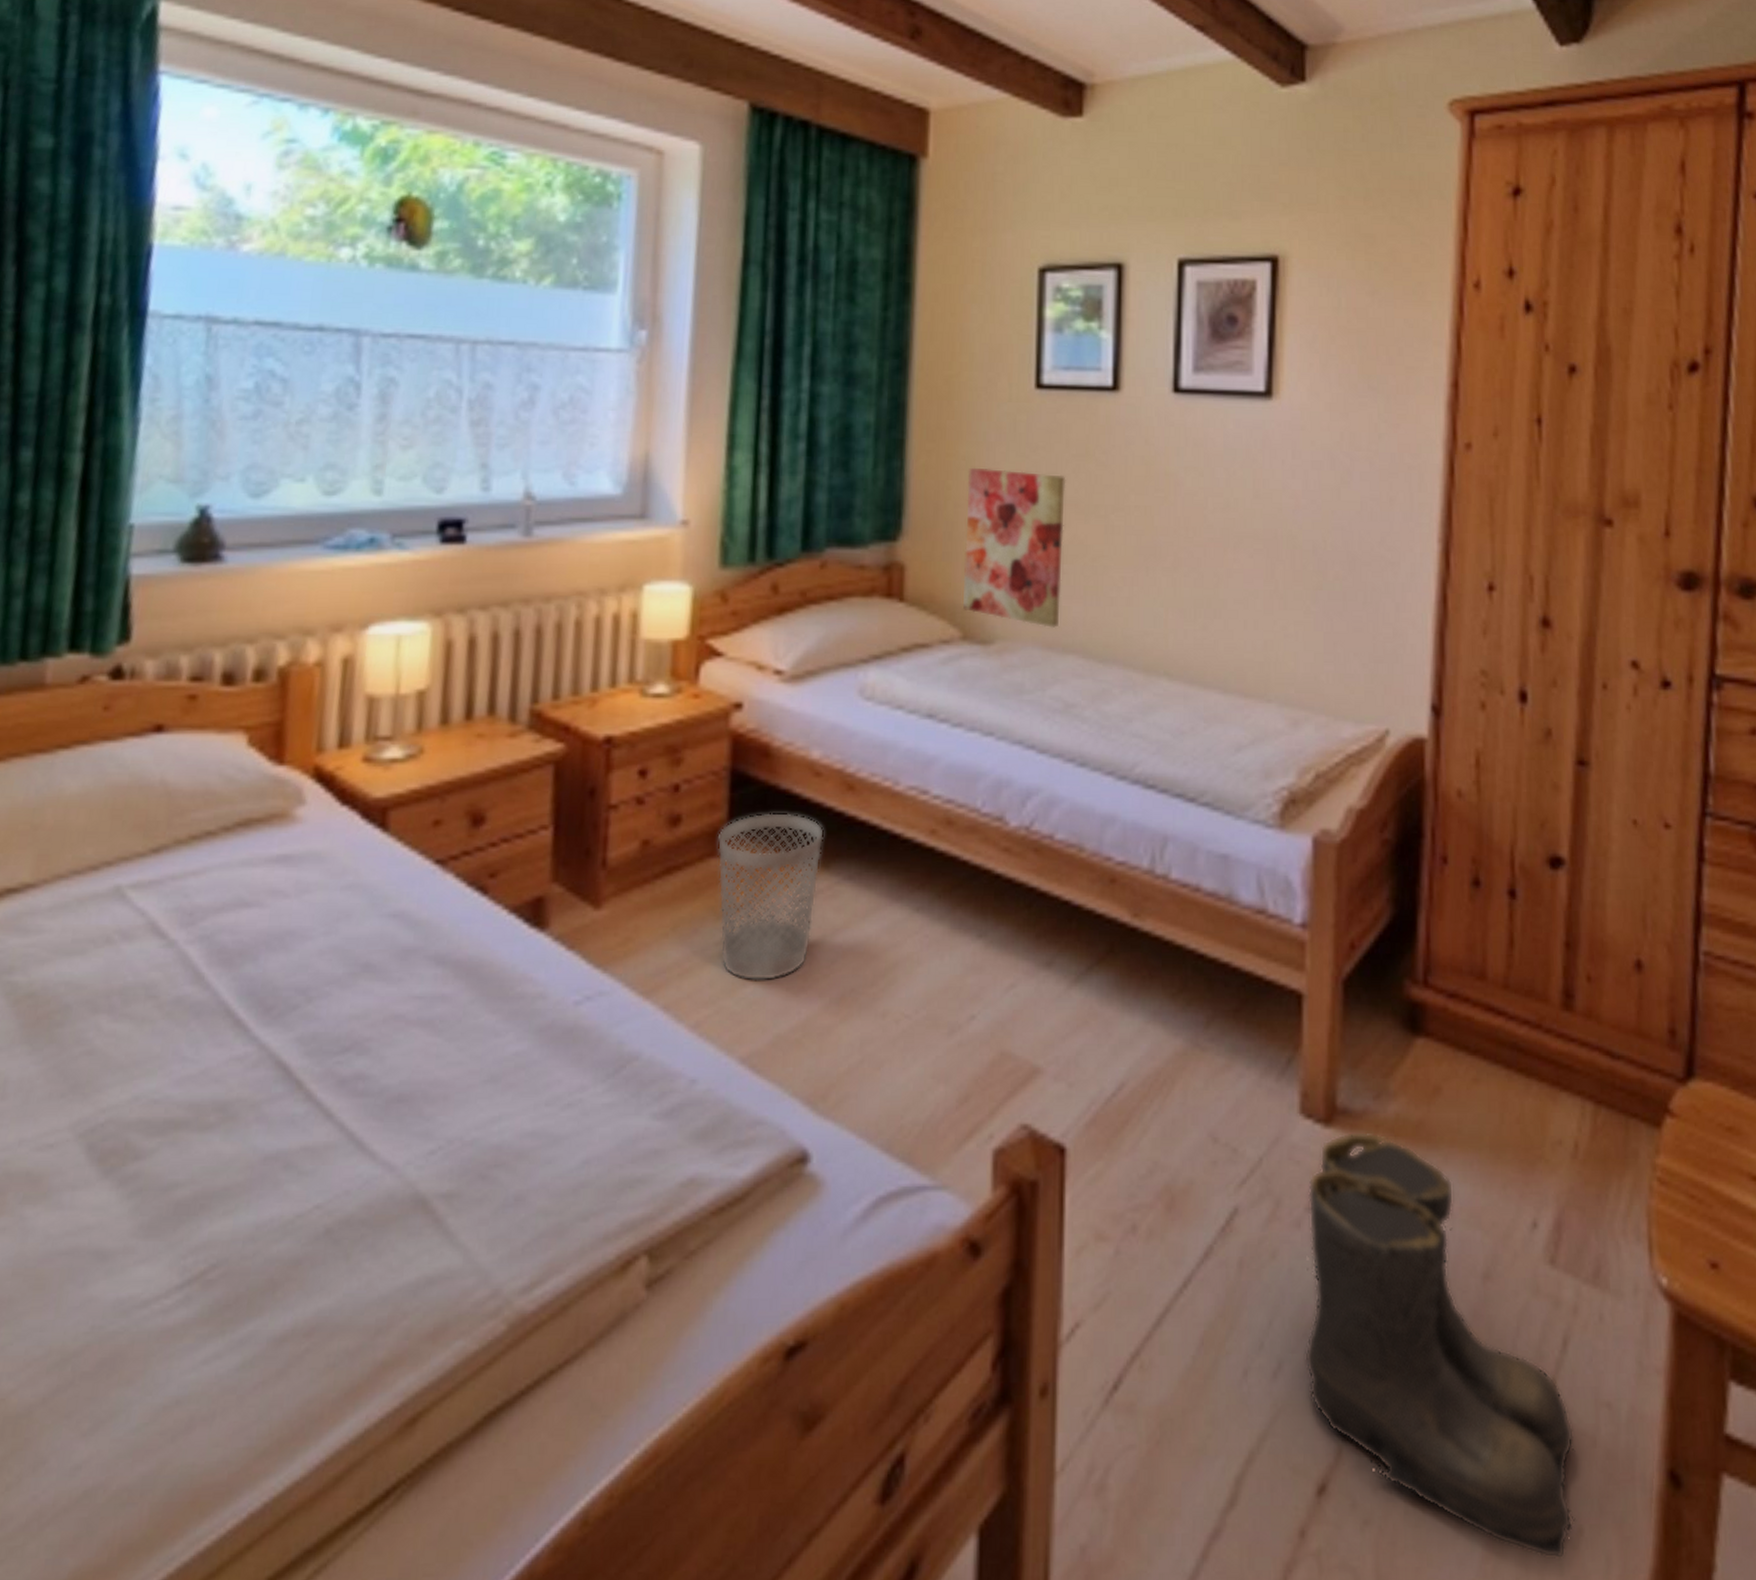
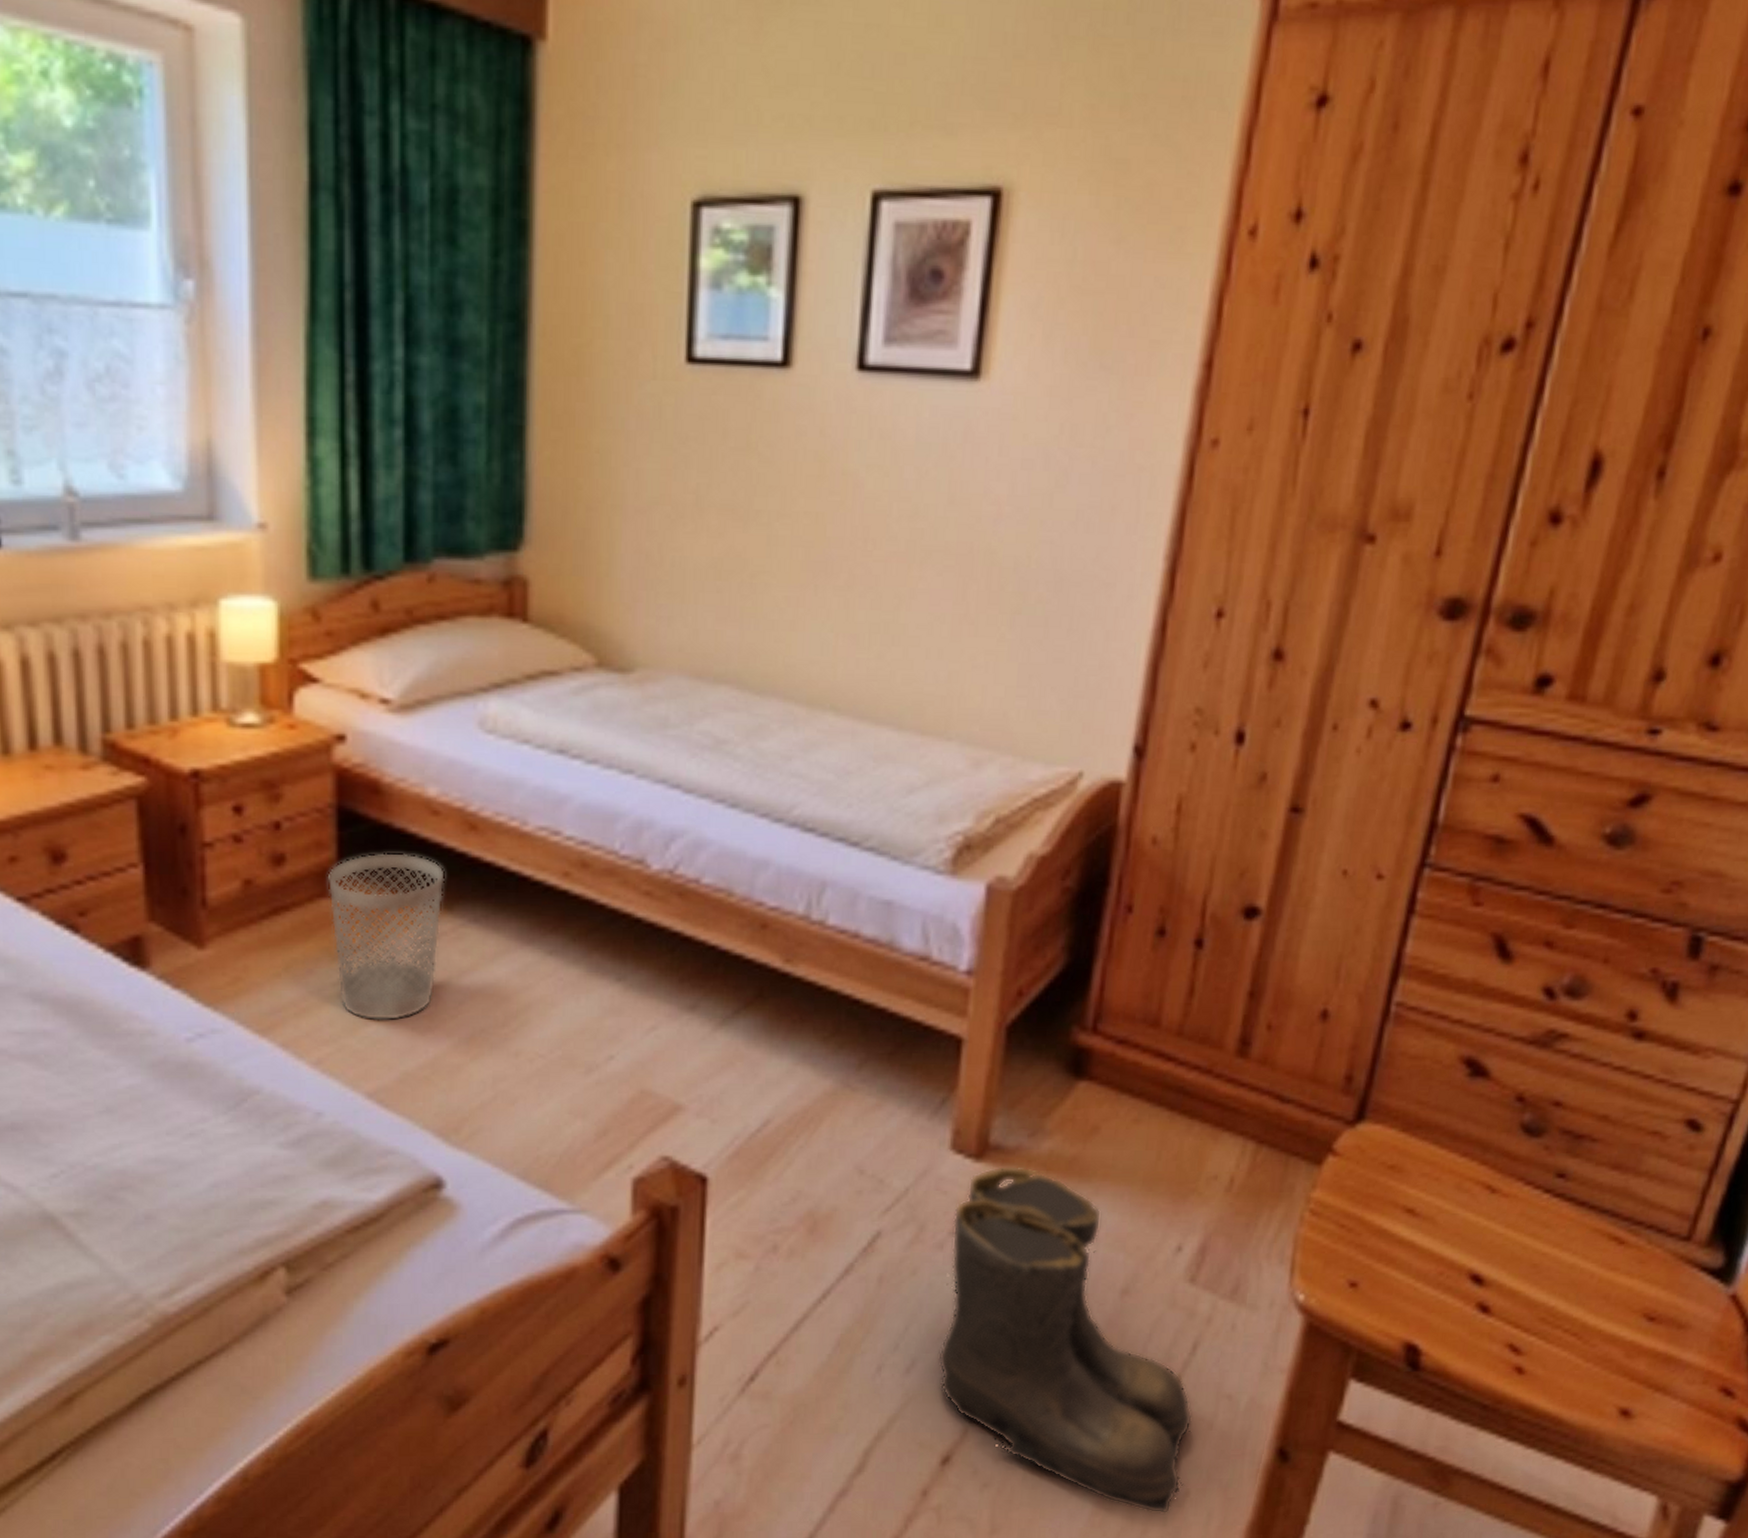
wall art: present [963,467,1066,629] -> none [597,462,722,656]

